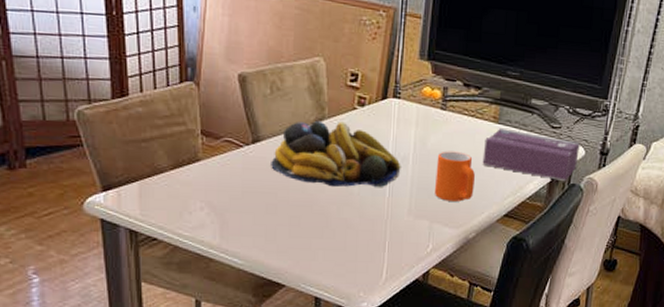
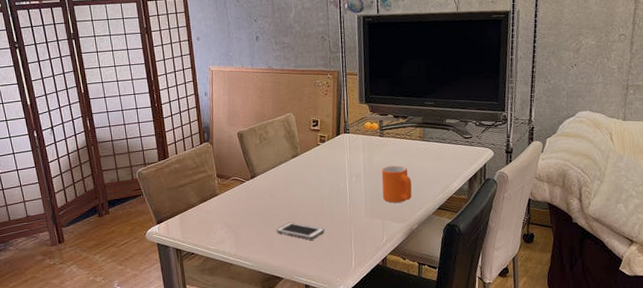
fruit bowl: present [271,120,401,188] -> none [265,155,356,203]
cell phone: none [281,210,350,238] -> present [276,222,325,240]
tissue box: present [482,127,580,182] -> none [415,143,489,178]

